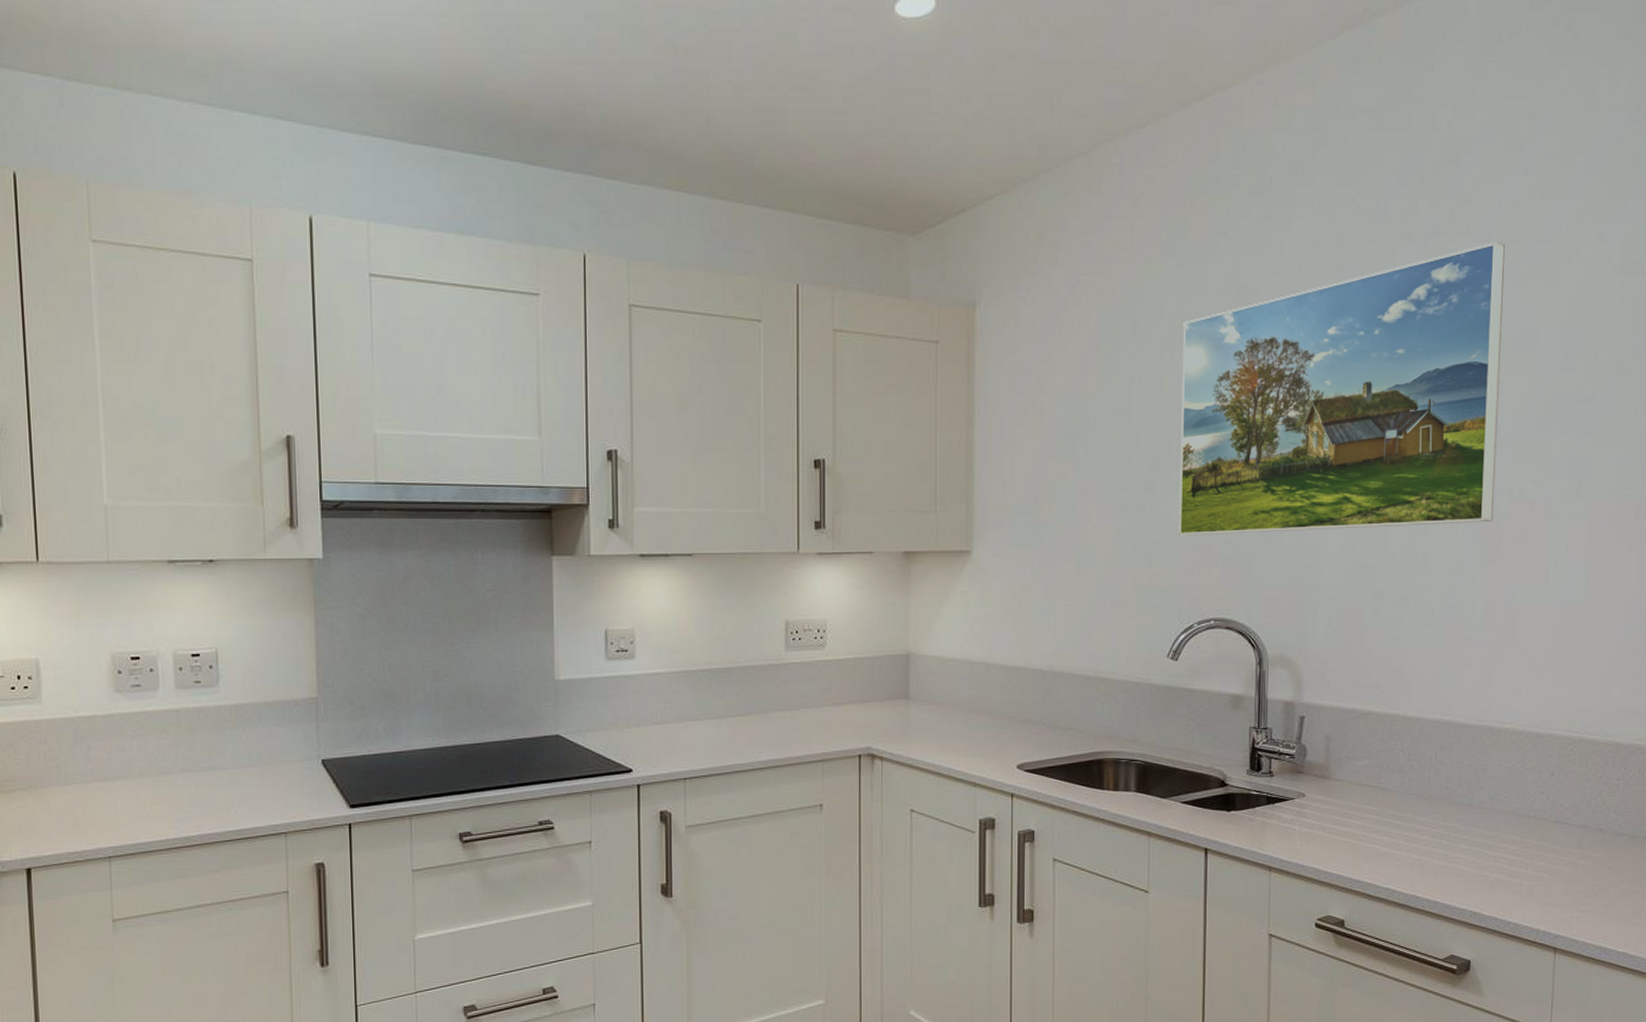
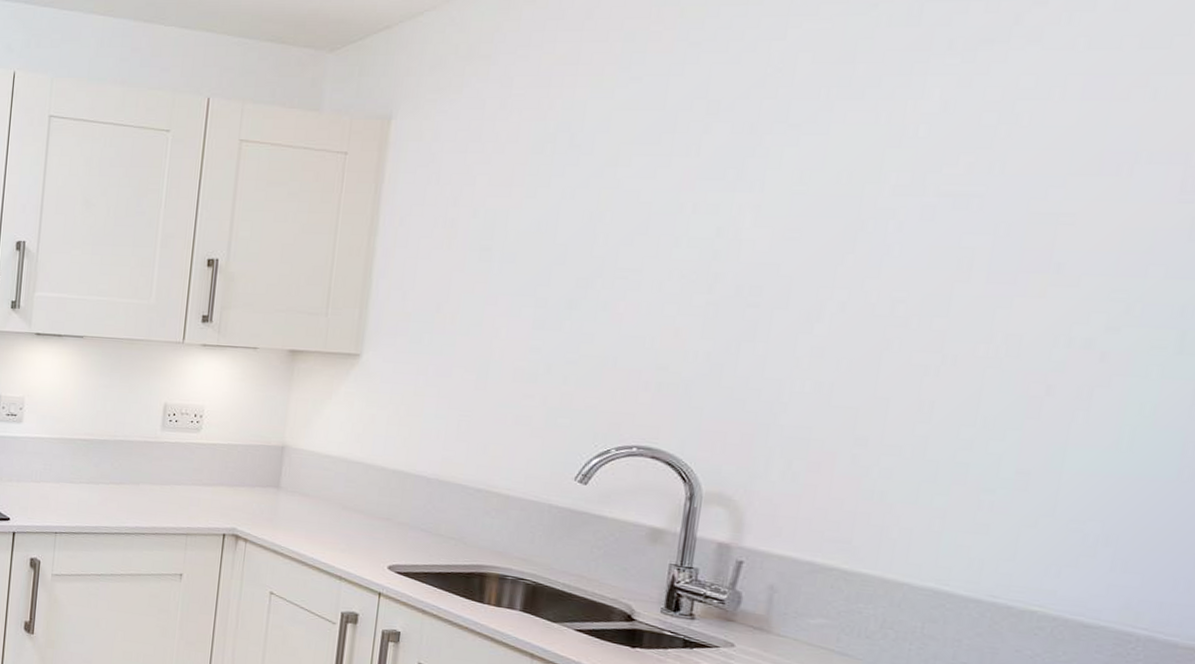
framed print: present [1179,241,1505,536] -> none [603,49,1097,372]

